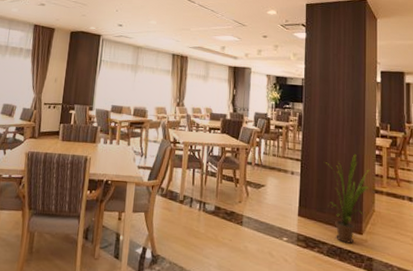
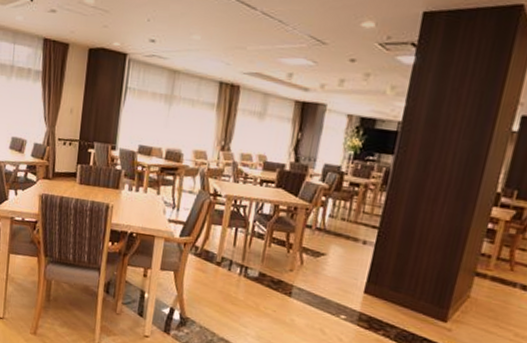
house plant: present [323,154,371,244] -> none [409,225,477,331]

